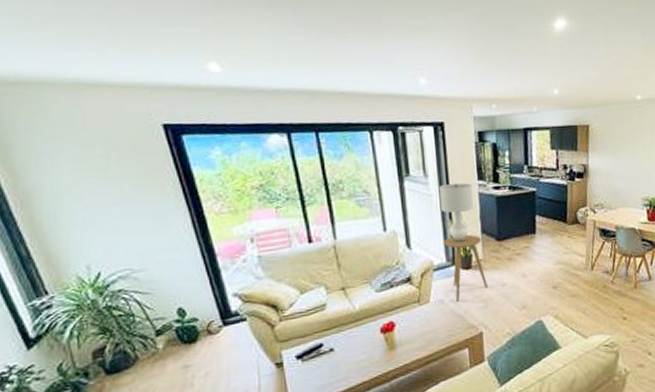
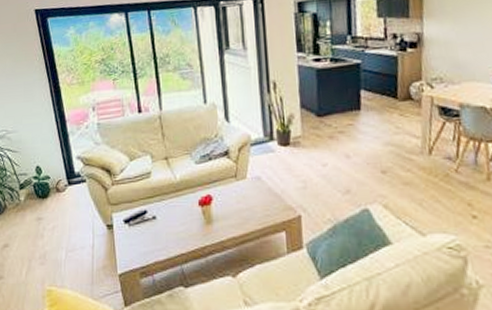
lamp: present [440,183,474,244] -> none [258,55,293,118]
side table: present [443,235,487,302] -> none [261,109,307,180]

